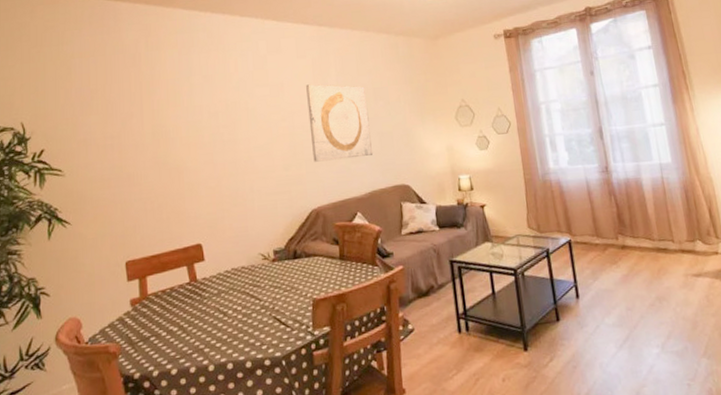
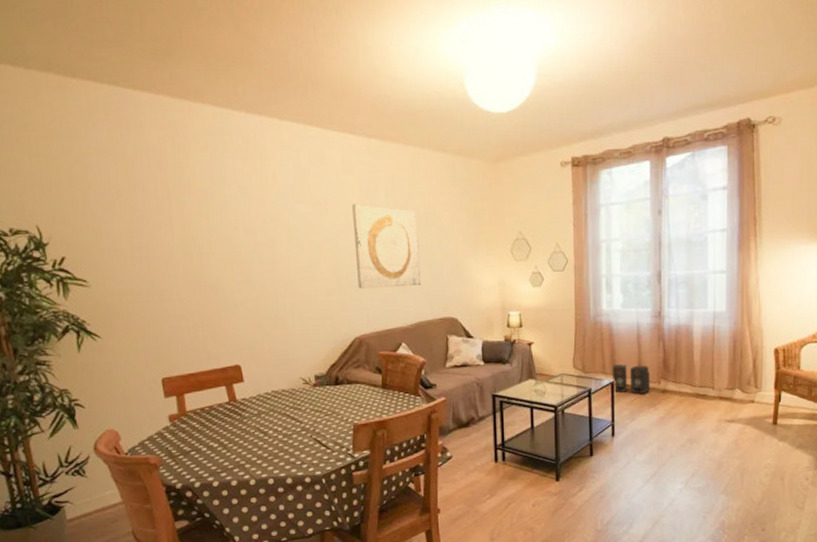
speaker: none [567,221,609,252] -> present [613,364,651,394]

